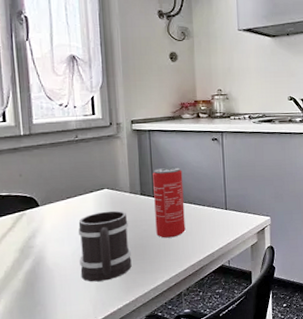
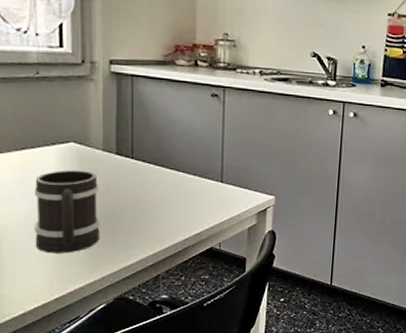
beverage can: present [153,166,186,238] -> none [133,123,171,210]

